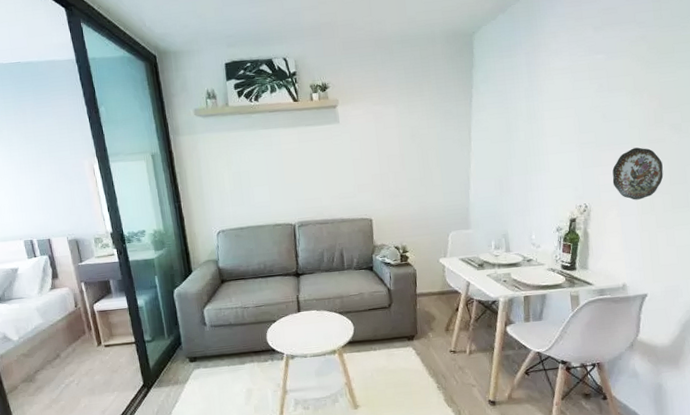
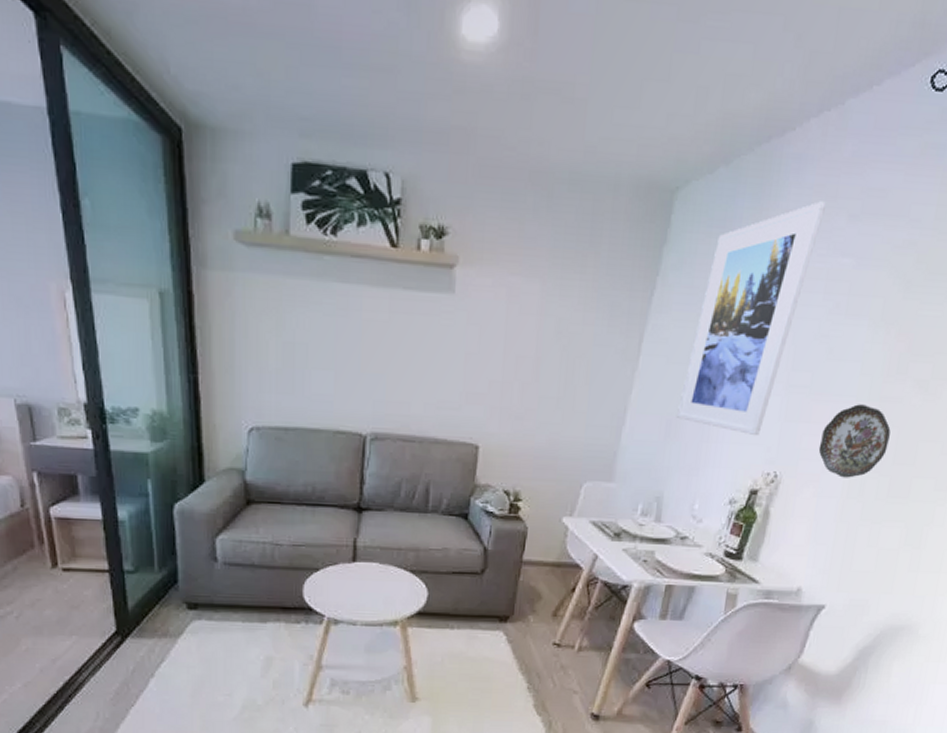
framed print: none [505,22,577,182] -> present [677,201,826,436]

